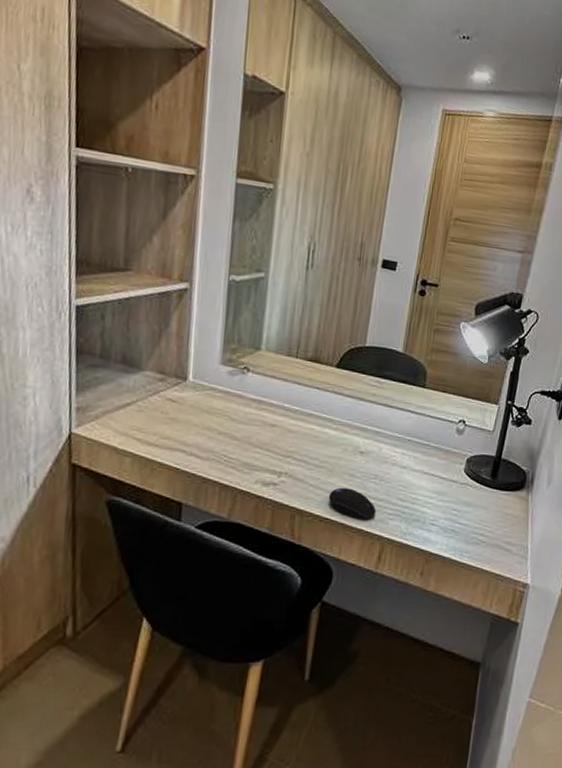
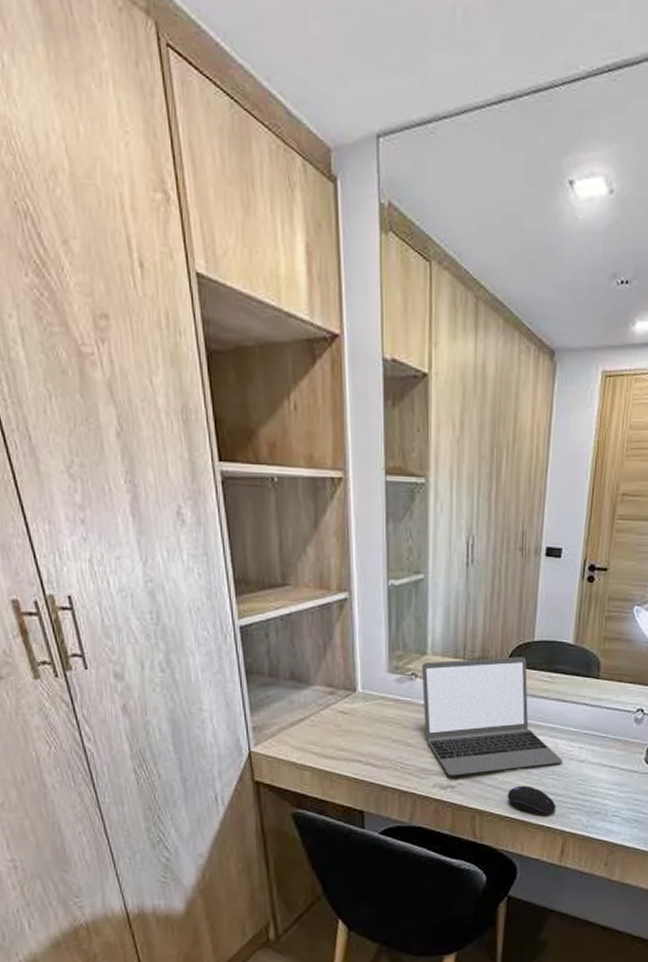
laptop: none [252,357,386,473] -> present [421,656,563,776]

